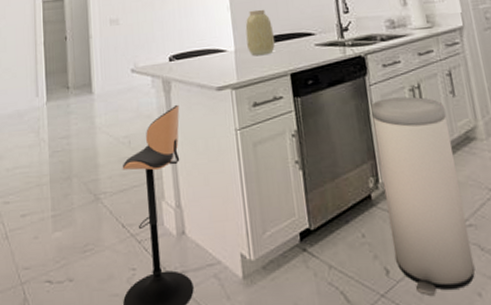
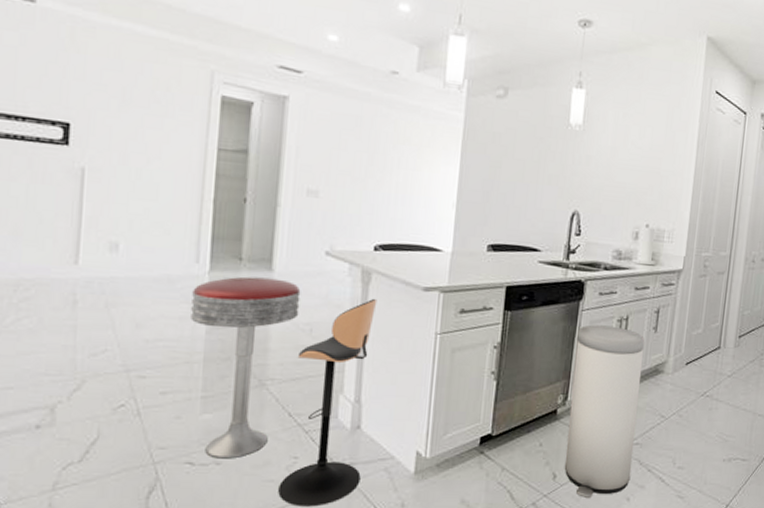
bar stool: none [36,100,118,275] -> present [191,276,301,459]
vase: present [245,9,275,56] -> none [466,212,499,263]

